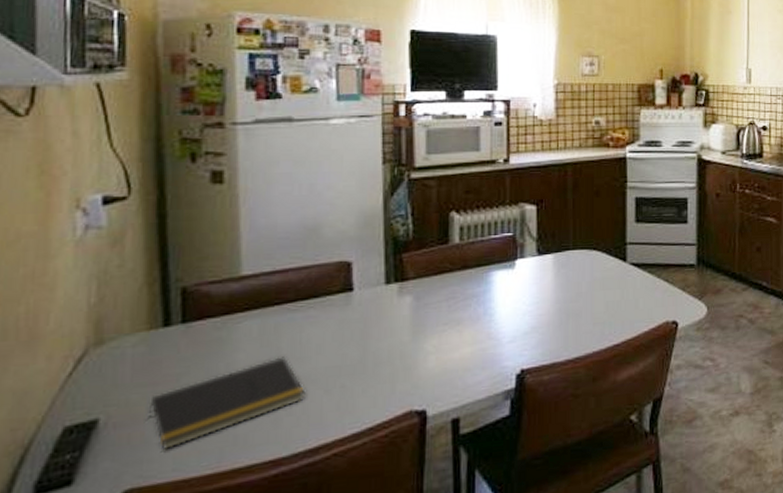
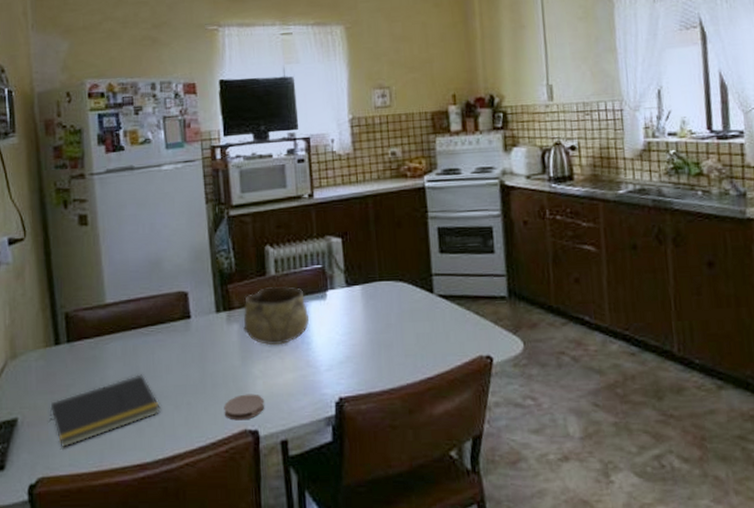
coaster: none [386,371,435,402] -> present [224,394,264,421]
decorative bowl: none [417,255,493,319] -> present [243,286,309,346]

